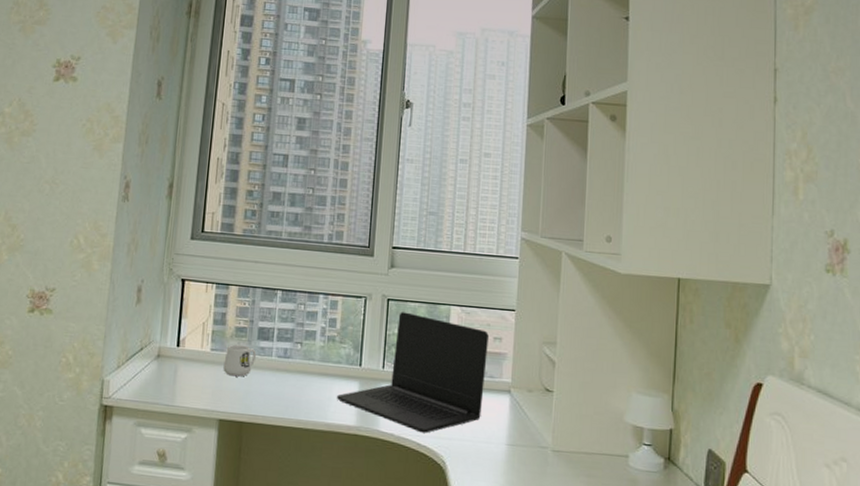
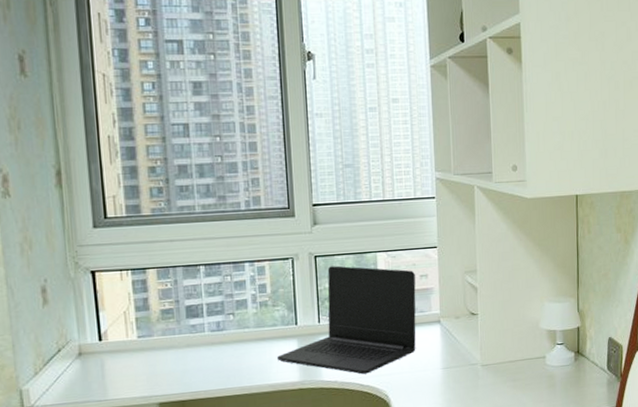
mug: present [223,344,257,377] -> none [154,326,189,359]

